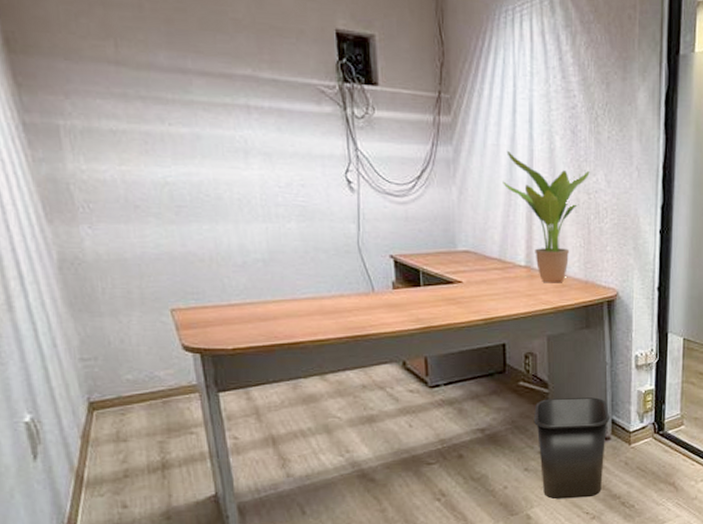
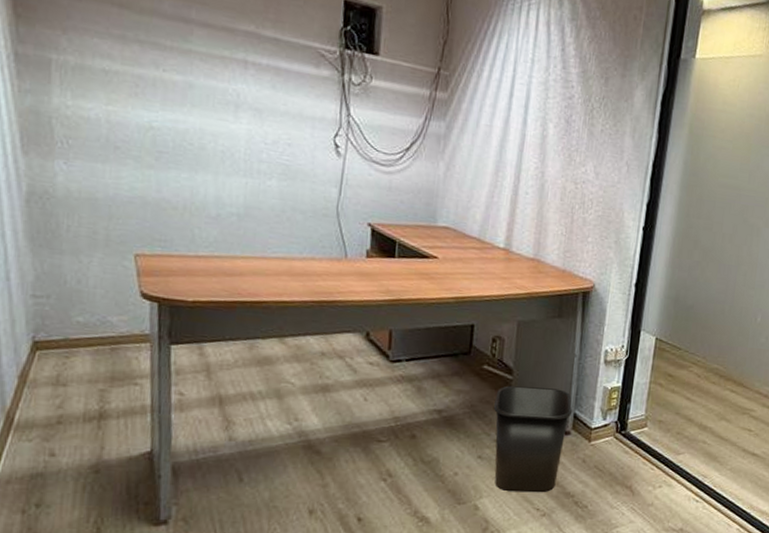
potted plant: present [503,150,590,283] -> none [491,132,580,269]

